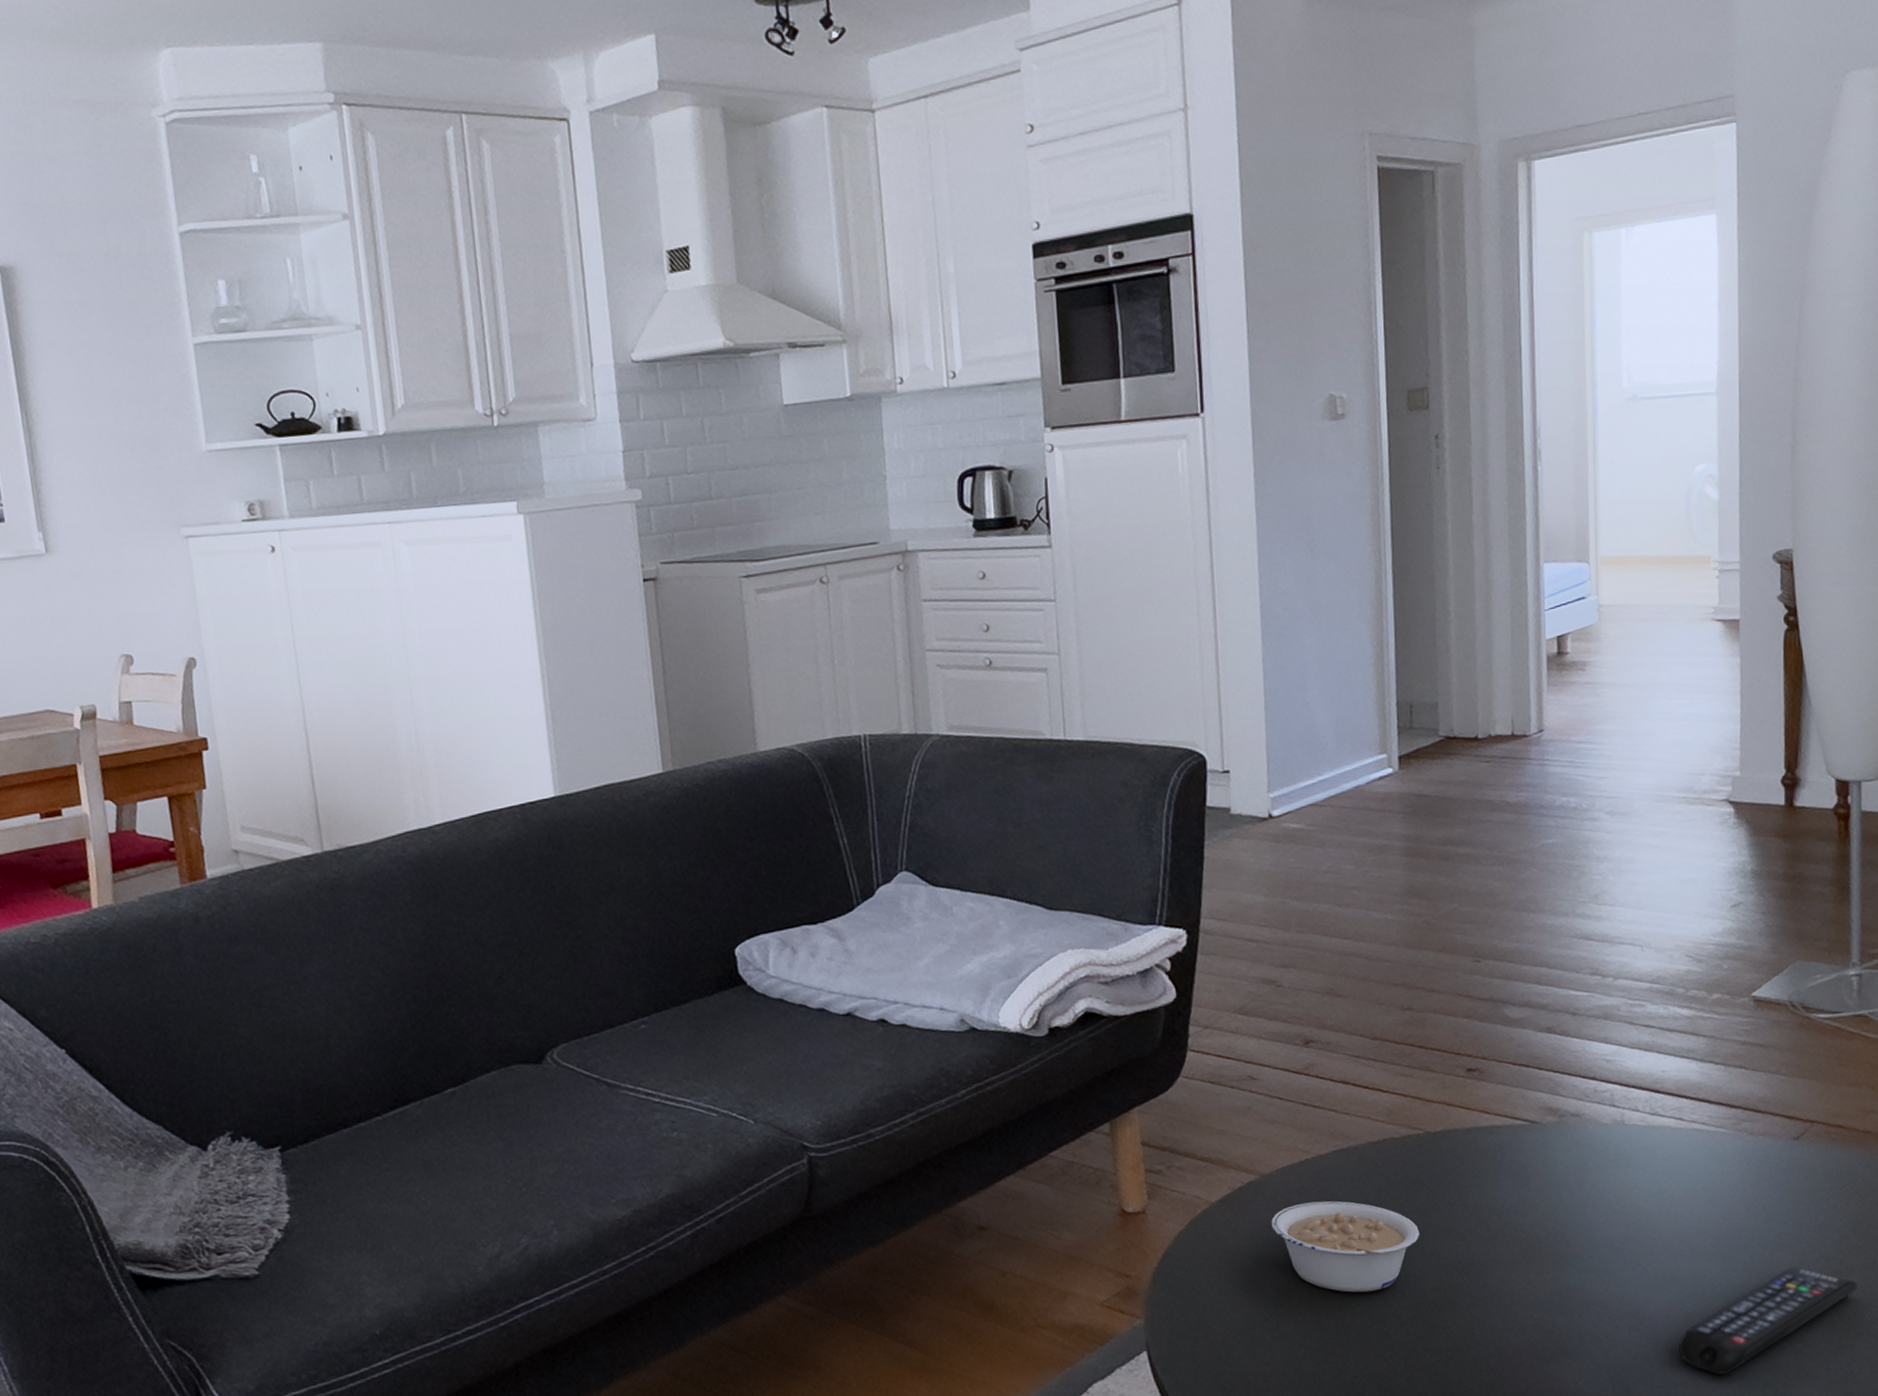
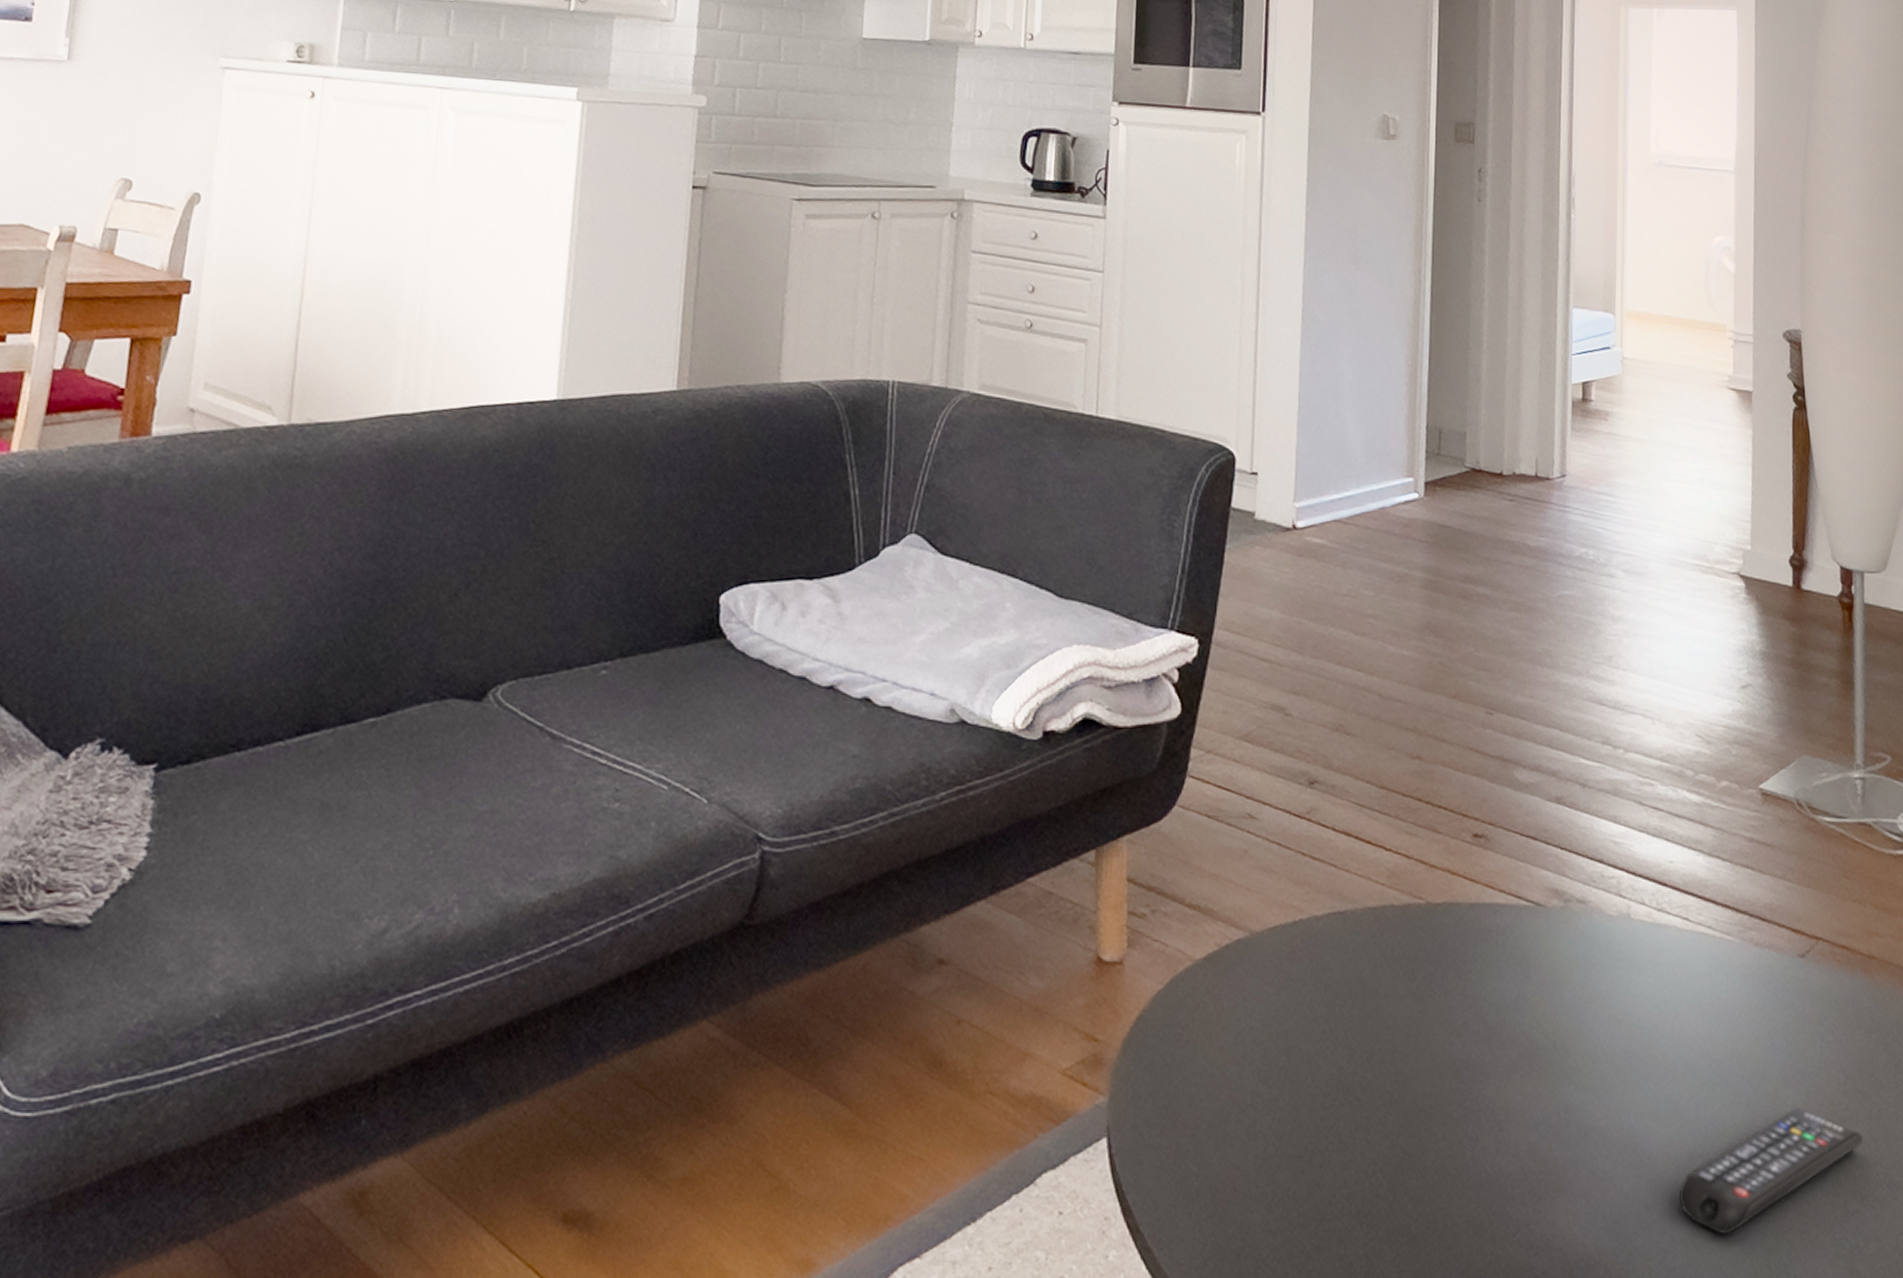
legume: present [1271,1201,1420,1293] -> none [1257,972,1414,1089]

